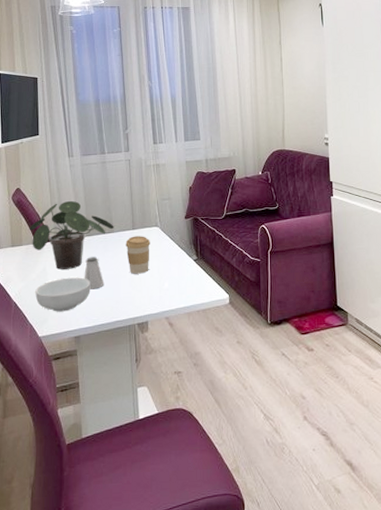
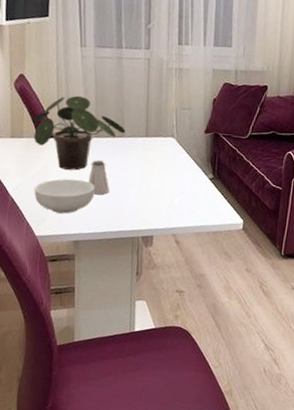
coffee cup: present [125,236,150,274] -> none [136,144,164,186]

